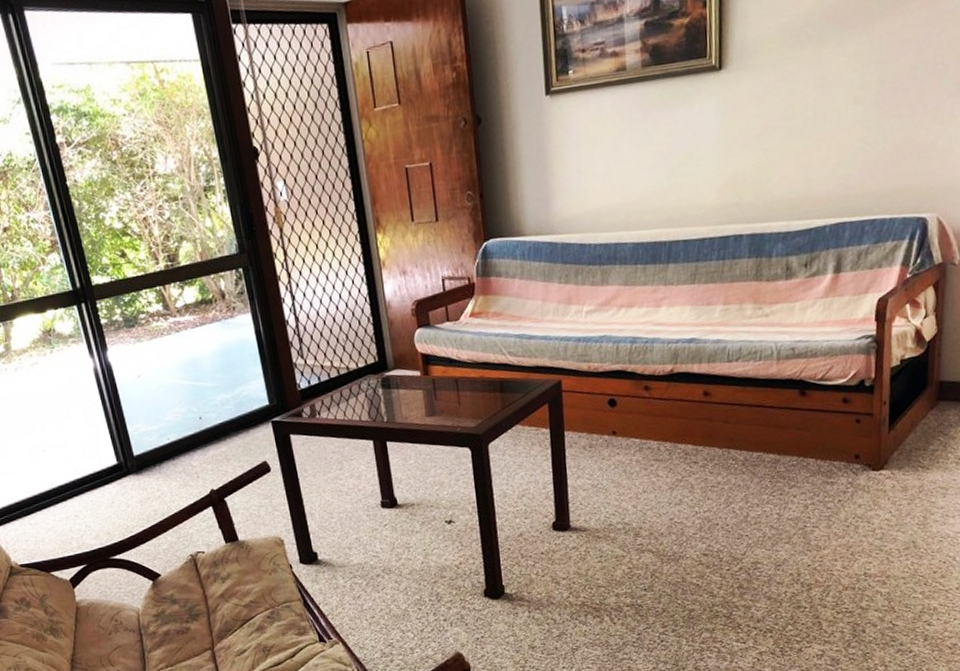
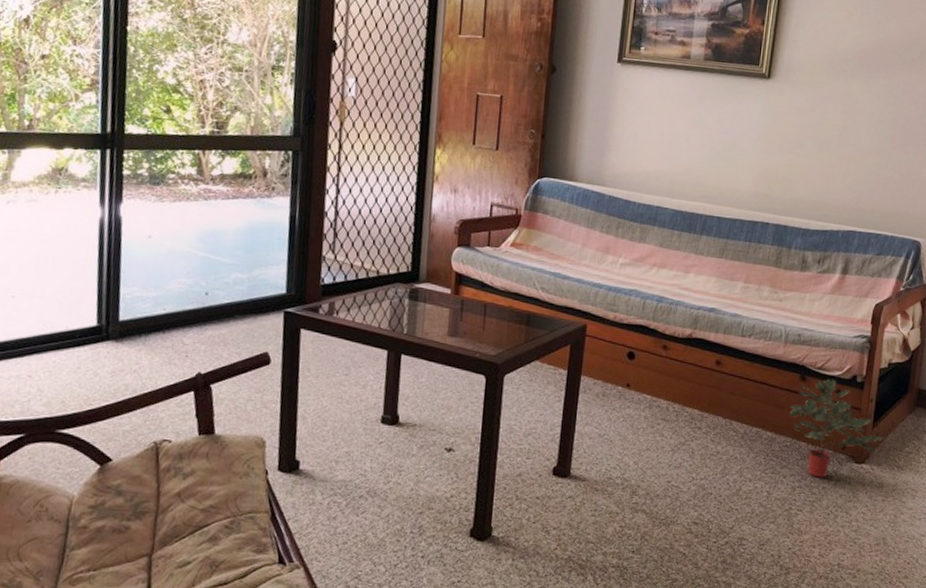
potted plant: none [791,388,906,492] -> present [789,379,886,478]

